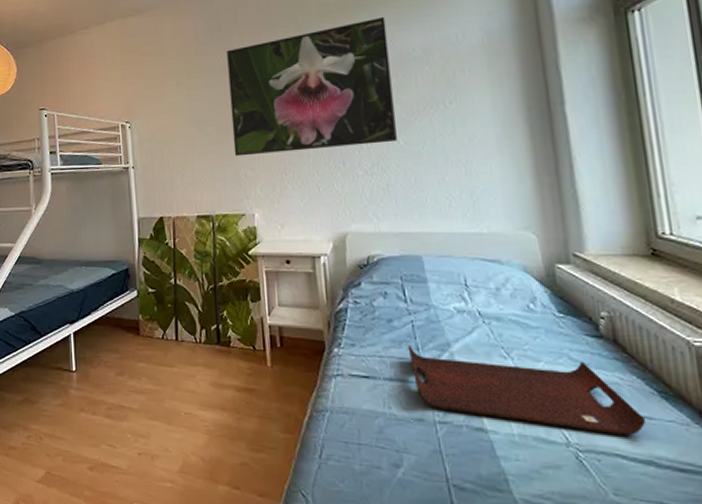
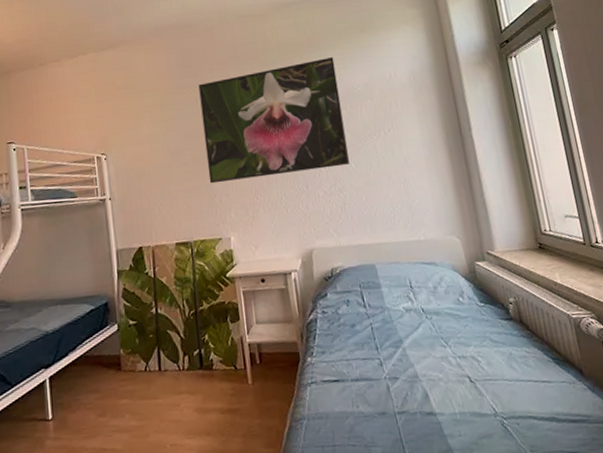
serving tray: present [407,345,647,437] -> none [368,341,547,402]

